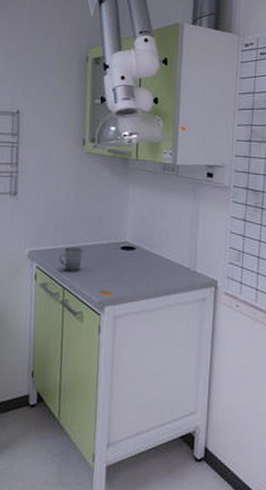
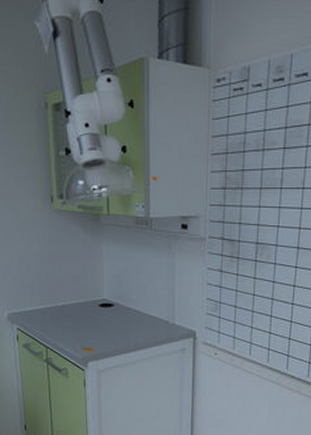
cup: present [58,246,83,271] -> none [38,306,62,330]

